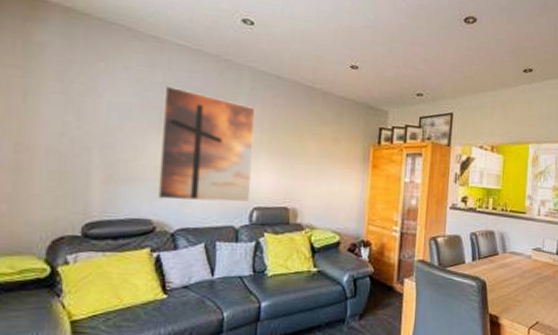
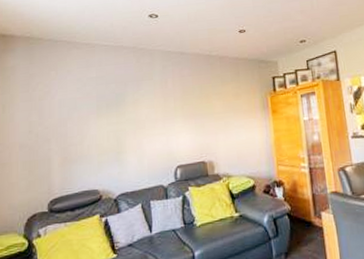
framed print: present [158,85,256,203] -> none [98,78,173,171]

